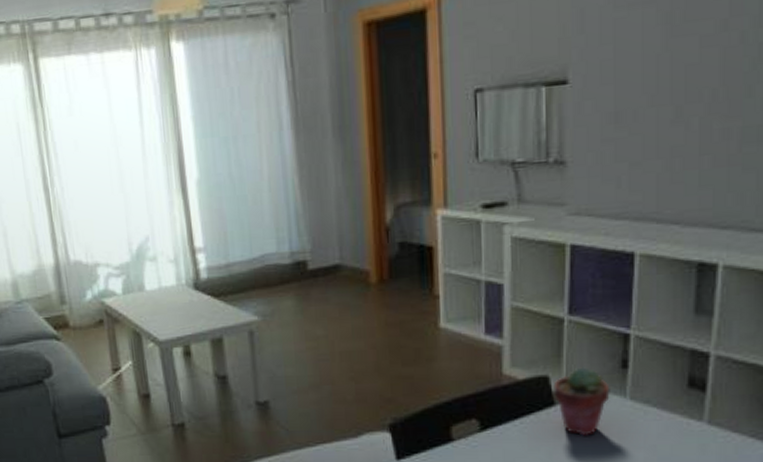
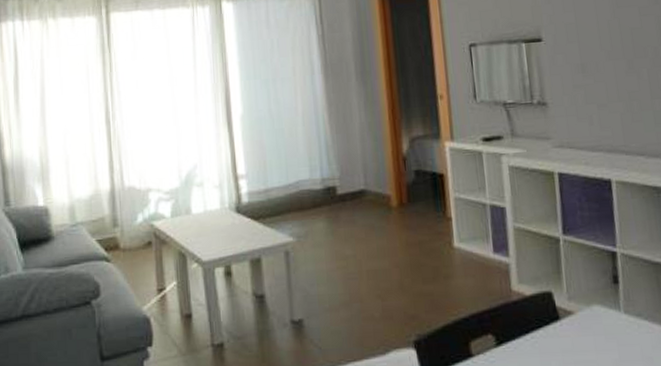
potted succulent: present [553,367,610,437] -> none [556,283,607,351]

